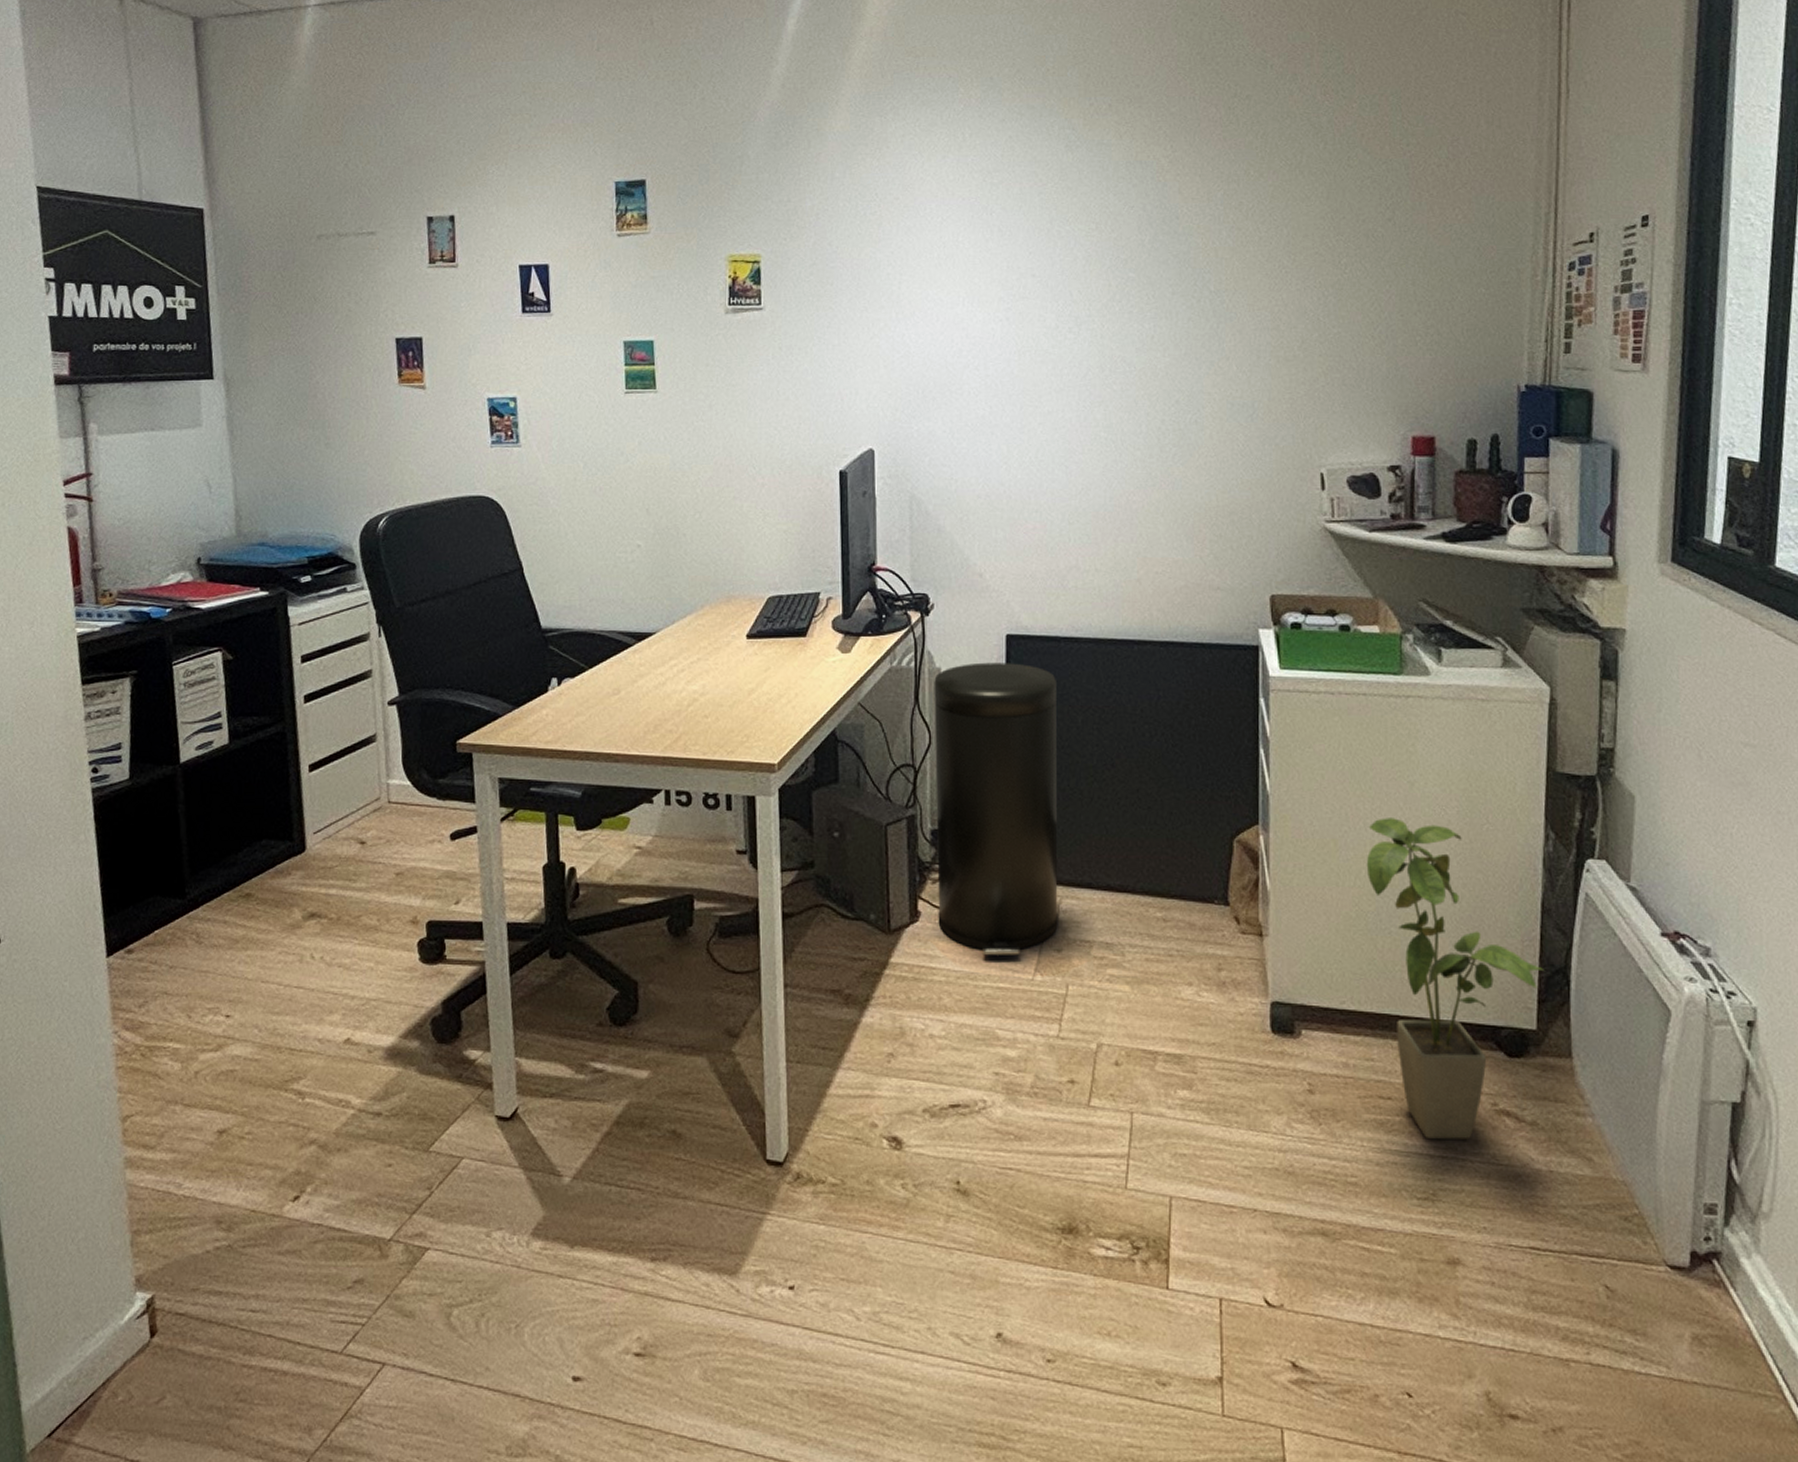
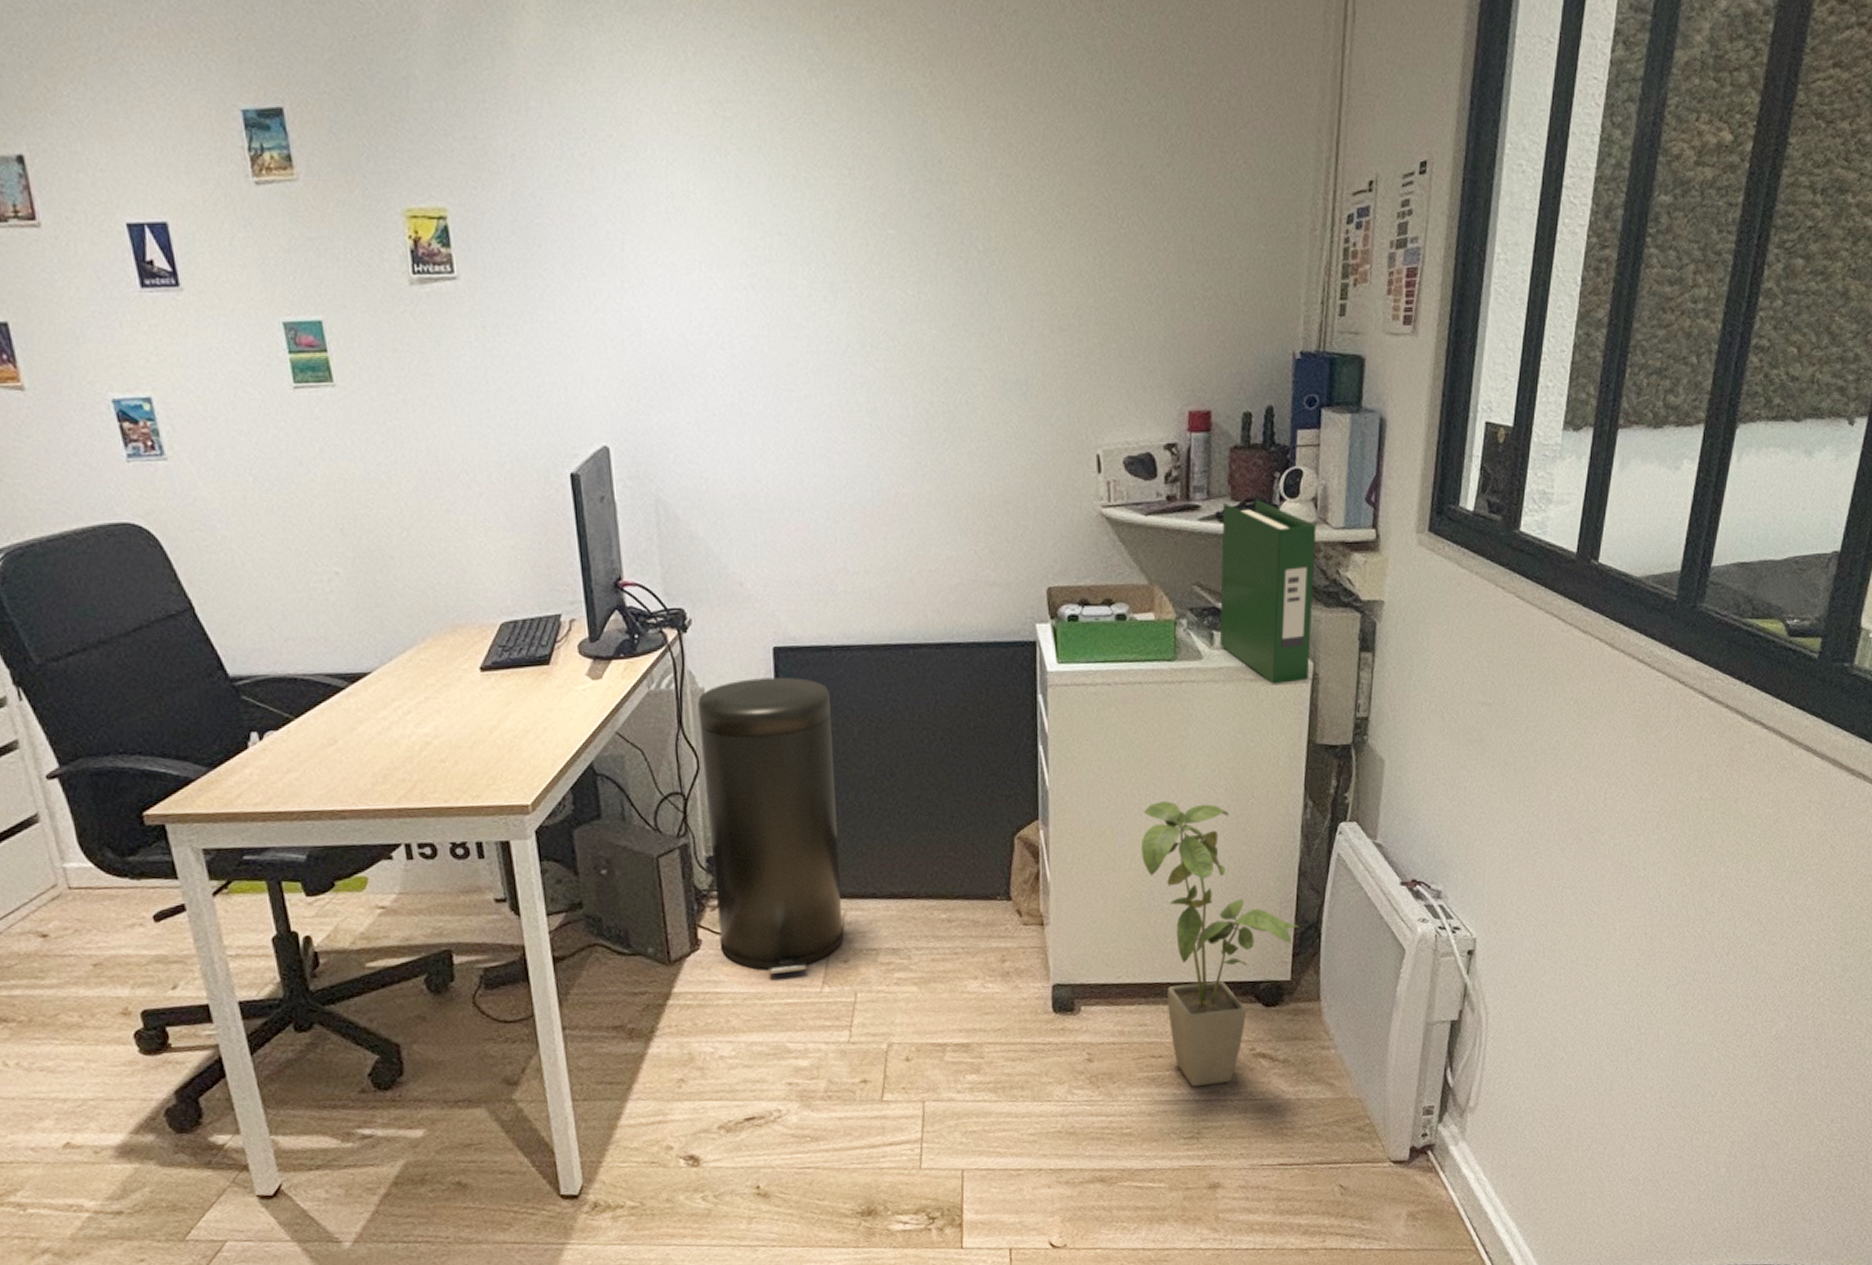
binder: none [1447,522,1549,706] -> present [1219,499,1317,684]

